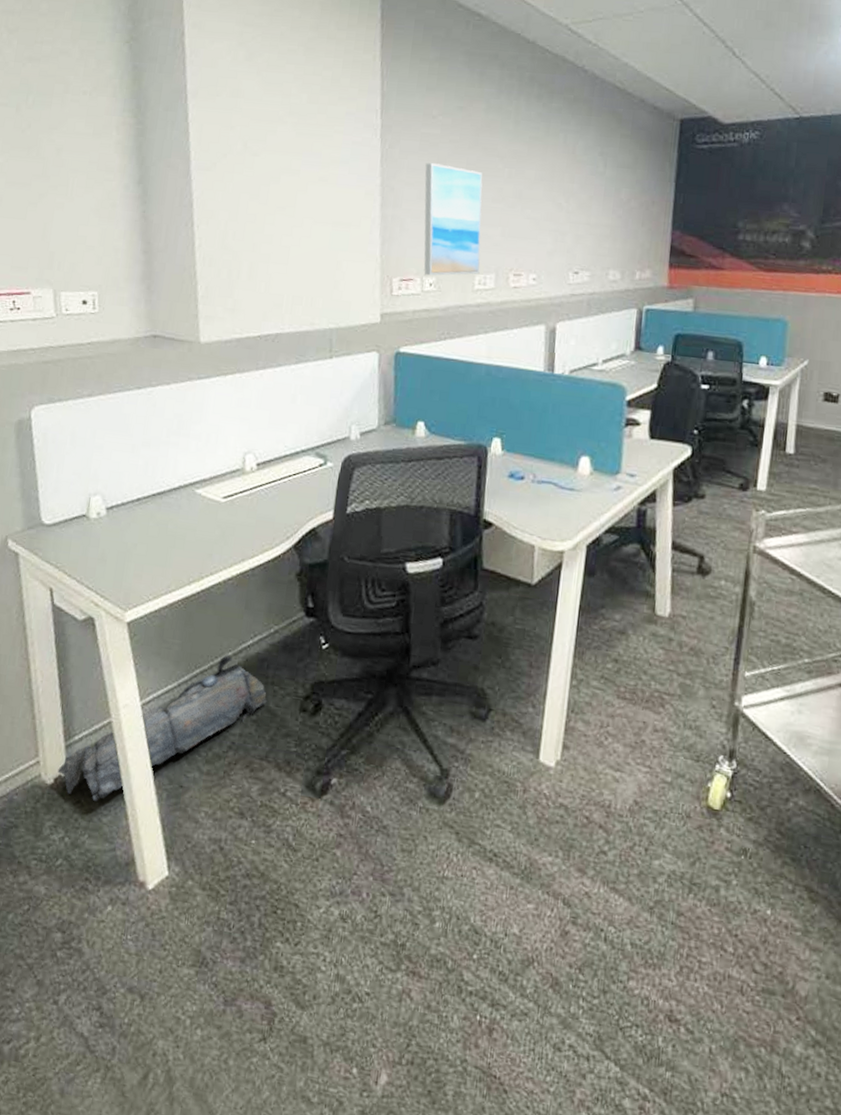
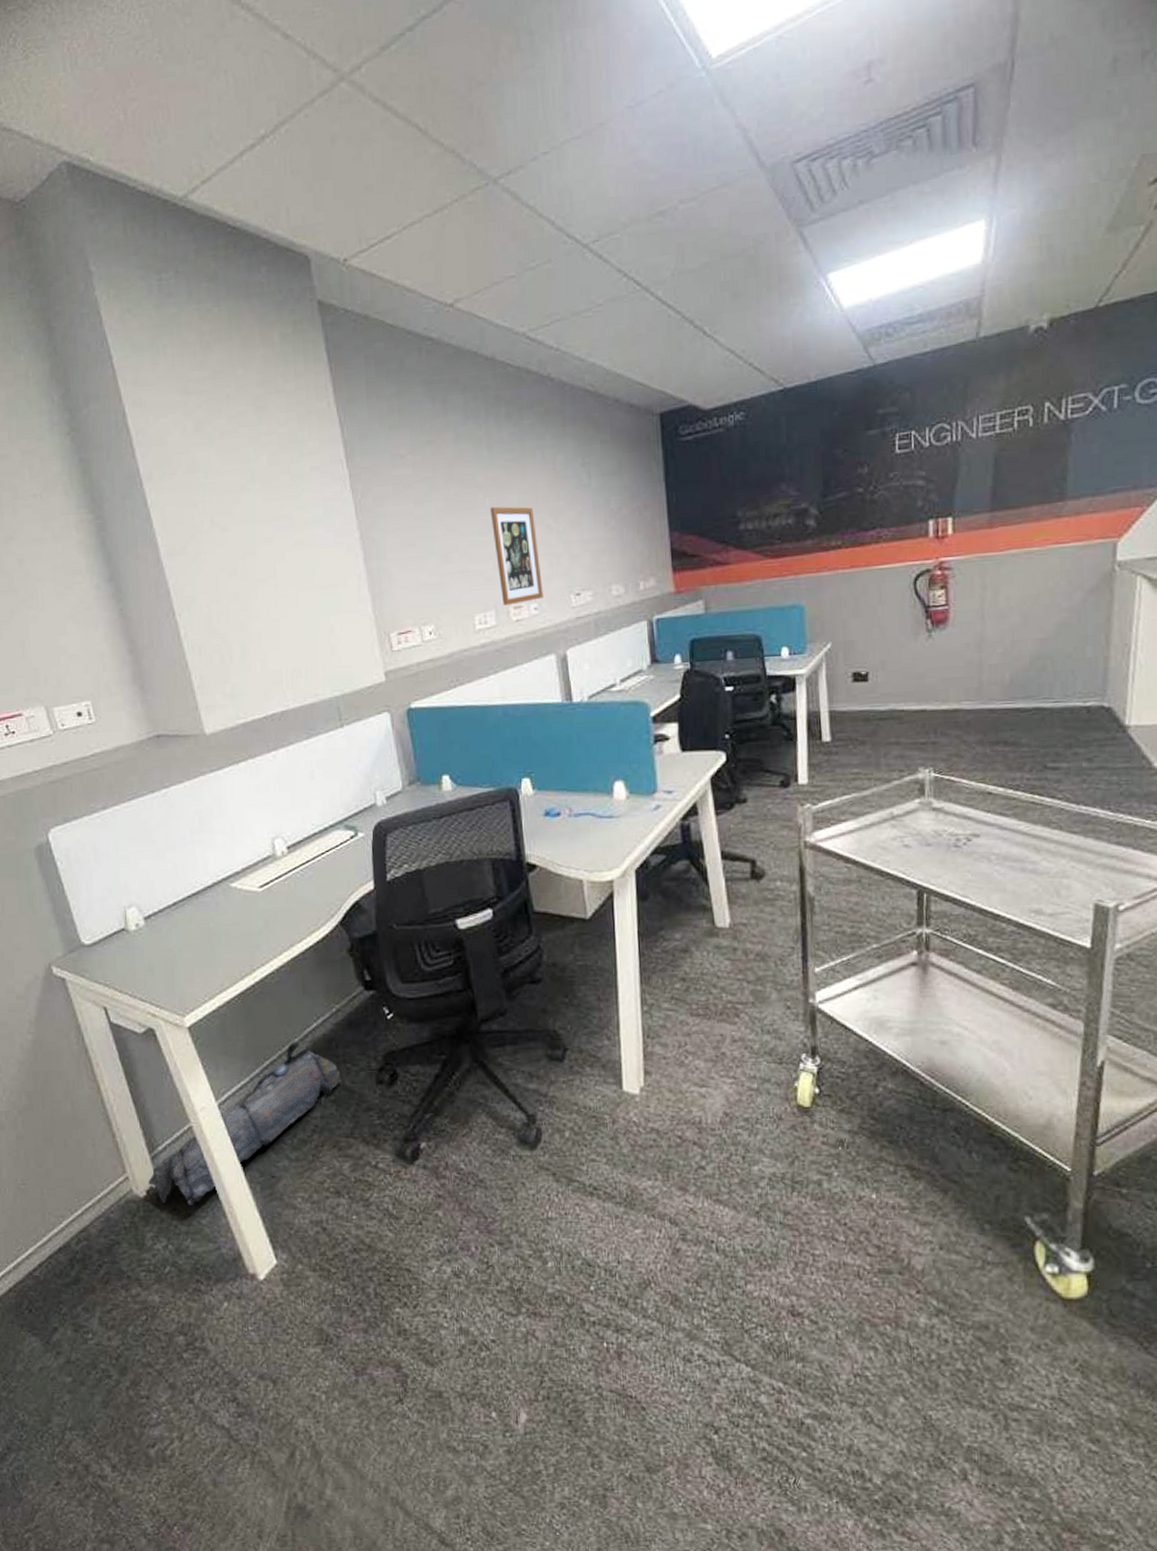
wall art: present [423,163,483,276] -> none [402,505,479,625]
wall art: none [504,177,548,272] -> present [491,506,543,605]

